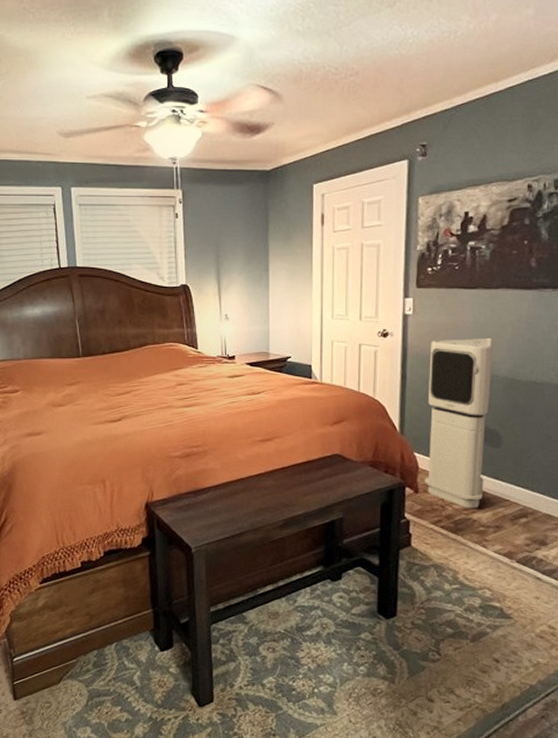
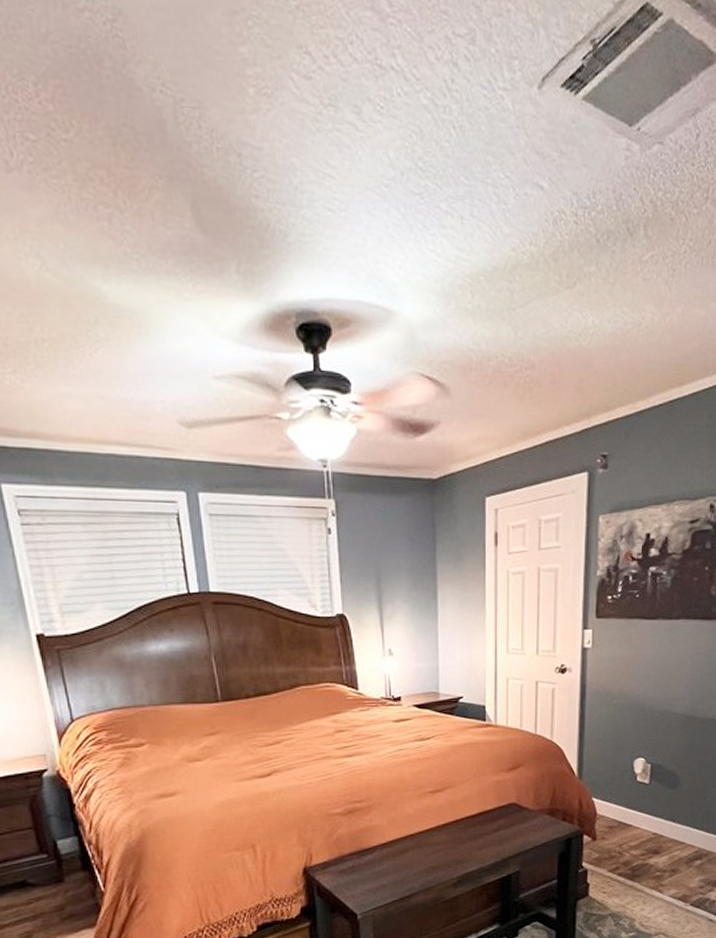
air purifier: present [424,337,493,509] -> none [602,672,672,854]

